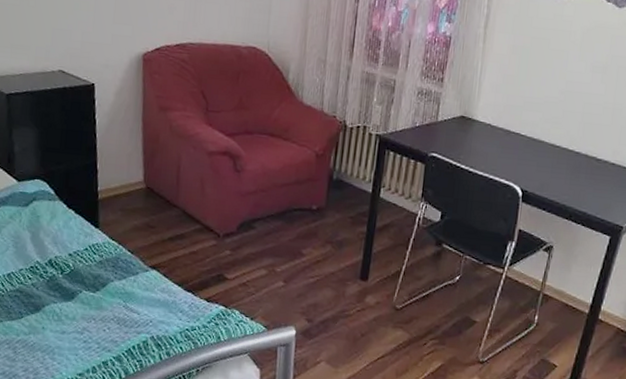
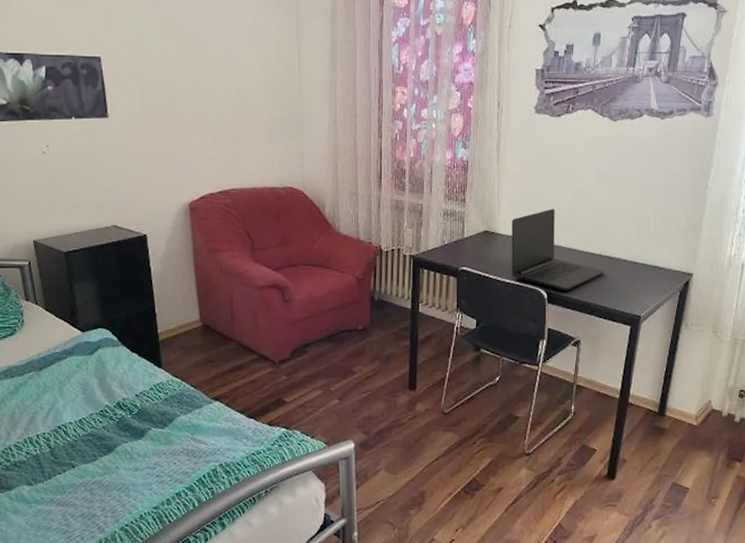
laptop: none [485,98,589,190] -> present [512,209,605,290]

